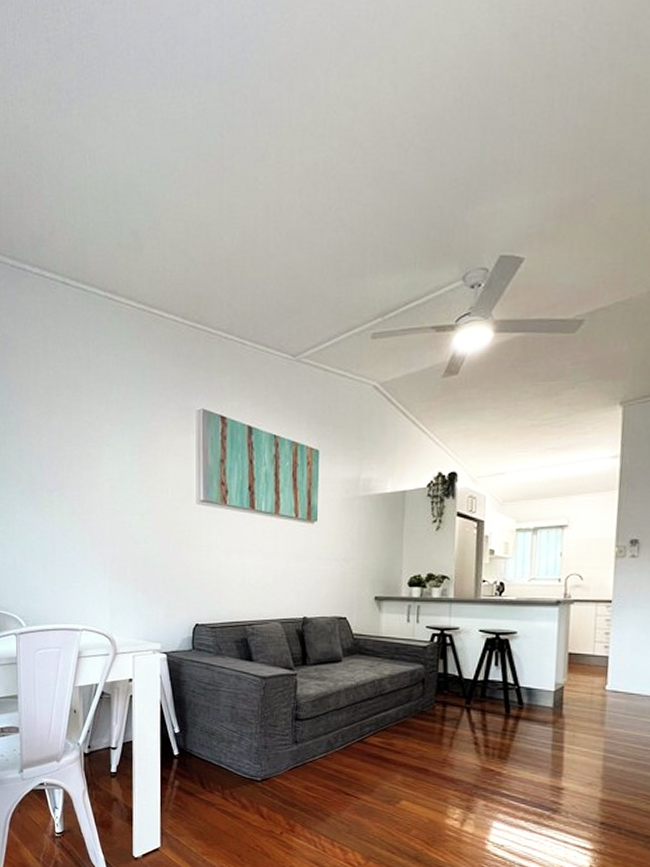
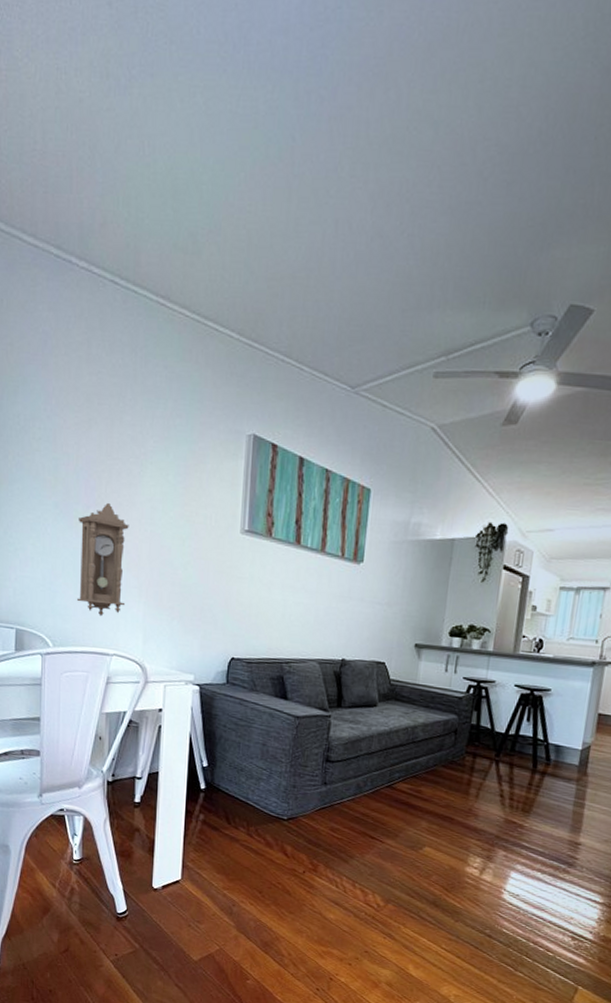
pendulum clock: none [44,485,92,594] -> present [76,502,129,617]

